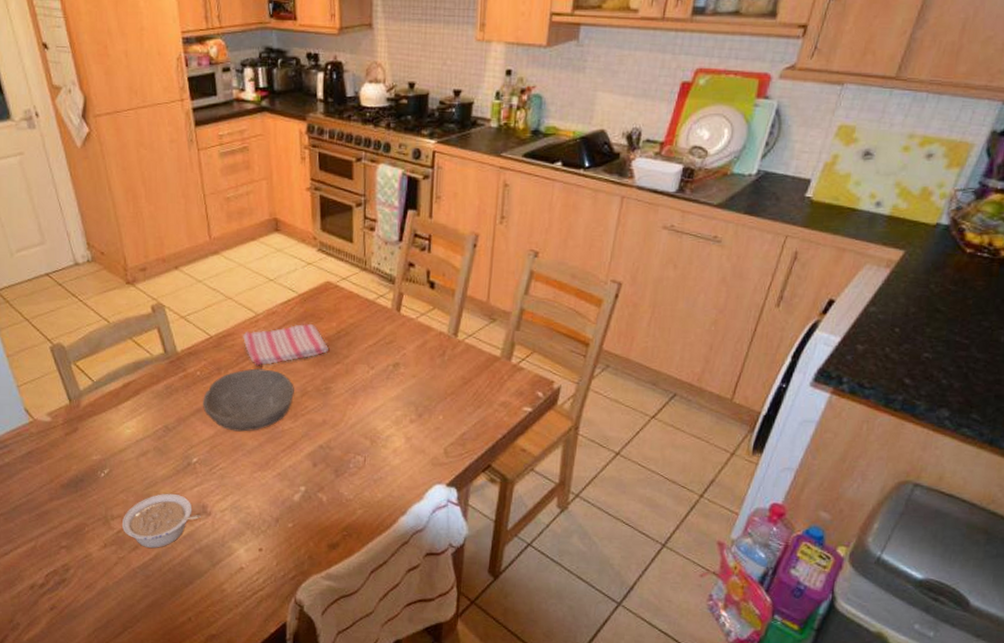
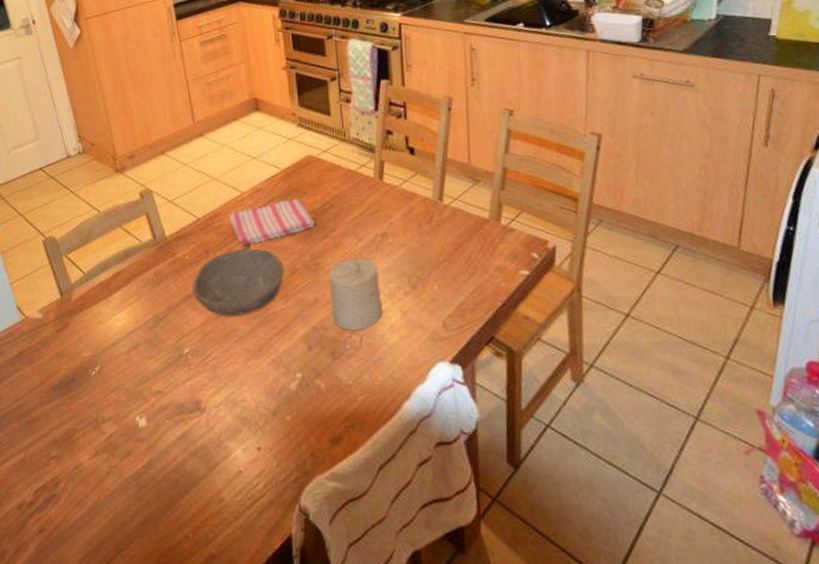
legume: present [122,493,201,549] -> none [114,389,195,454]
candle: none [338,385,388,452] -> present [328,258,383,331]

